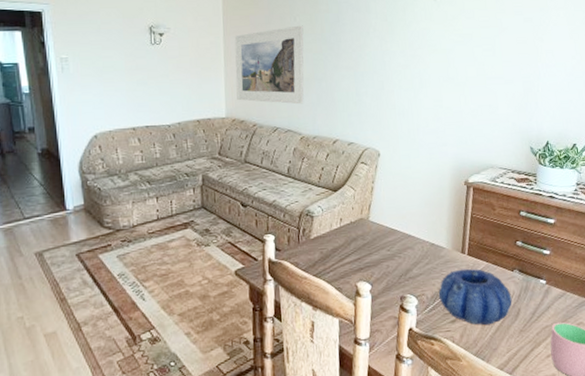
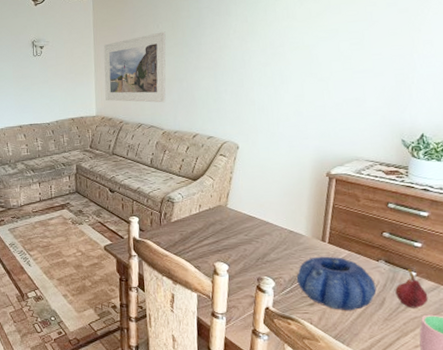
fruit: none [528,276,557,317] -> present [395,268,429,308]

